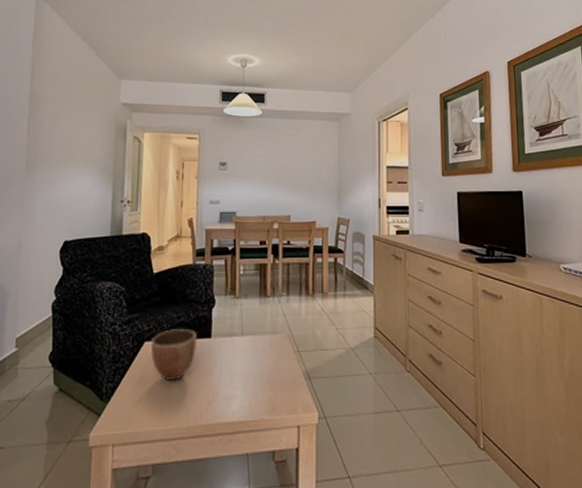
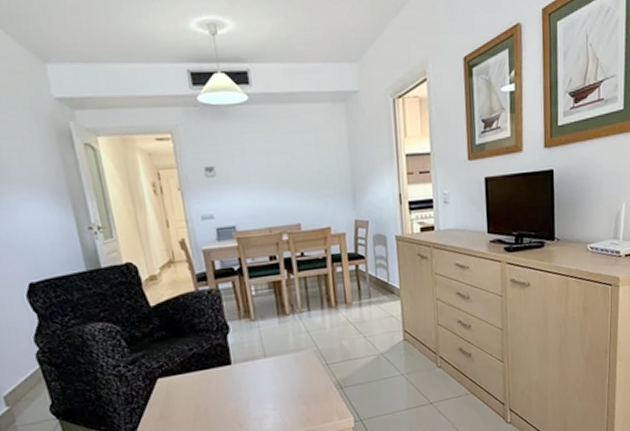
decorative bowl: present [151,328,197,381] -> none [164,359,217,413]

